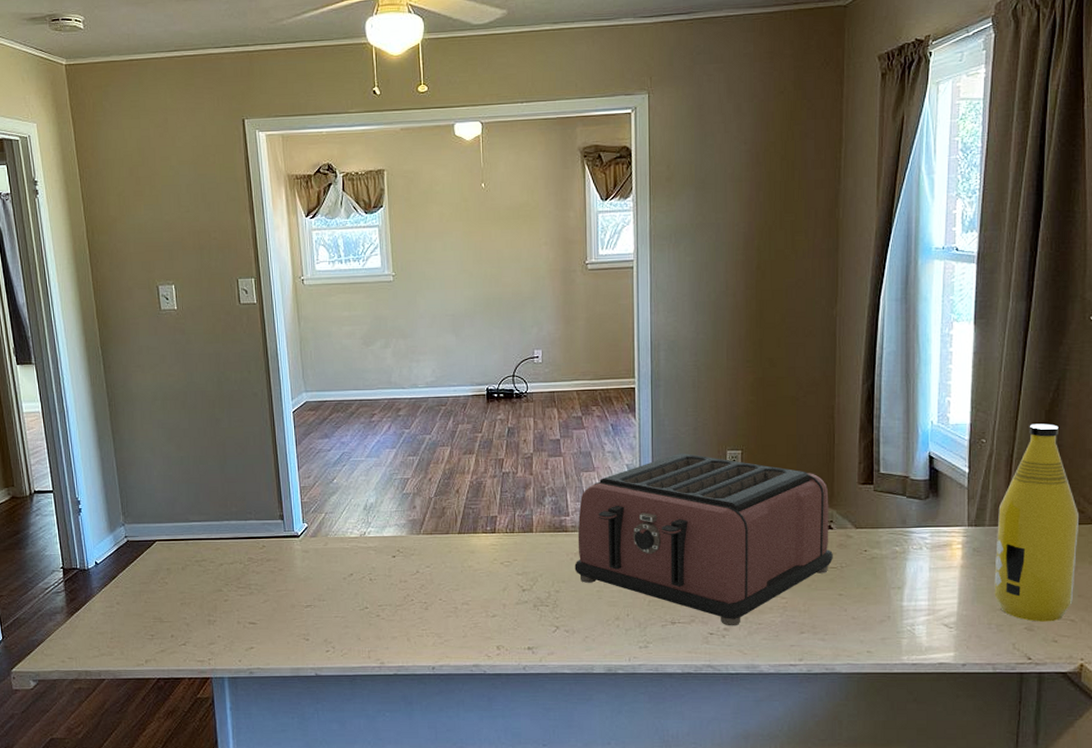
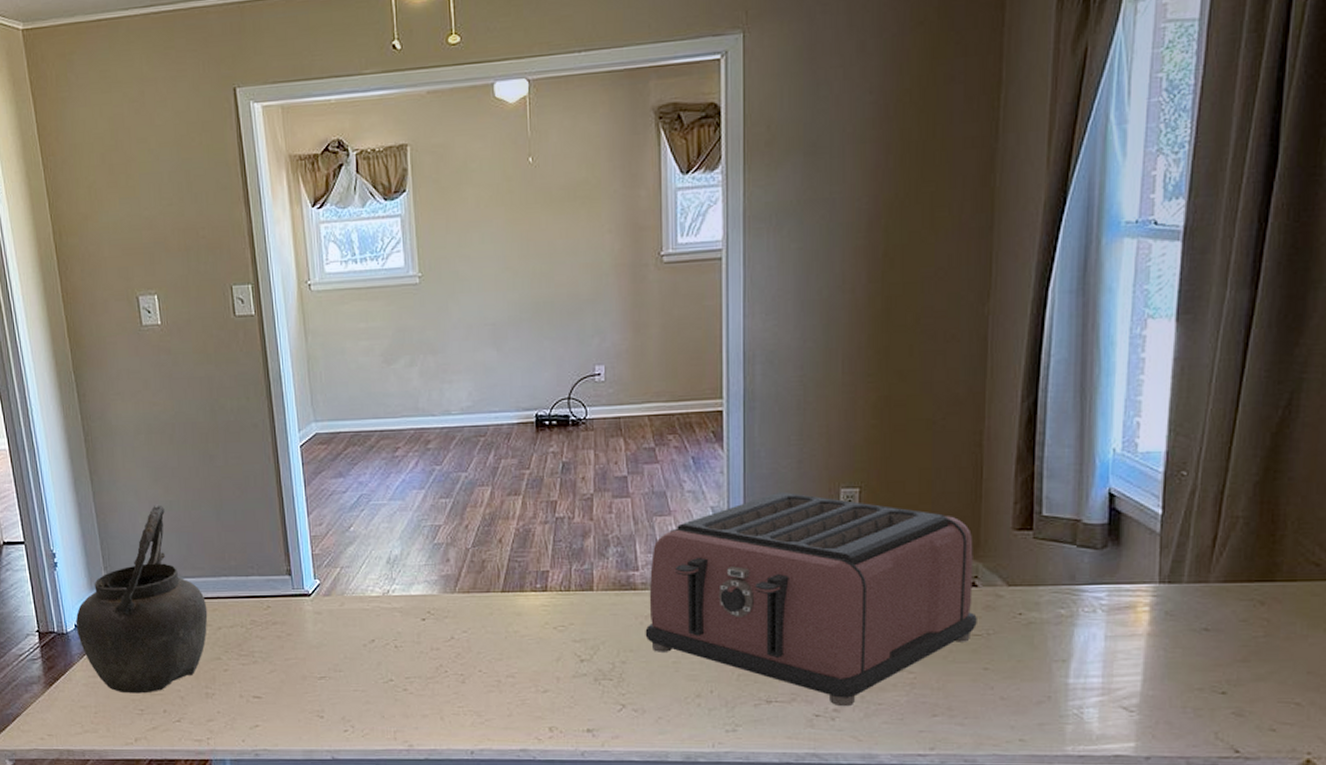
kettle: none [96,460,212,621] -> present [75,504,208,694]
bottle: present [994,423,1080,622] -> none [1192,450,1314,705]

